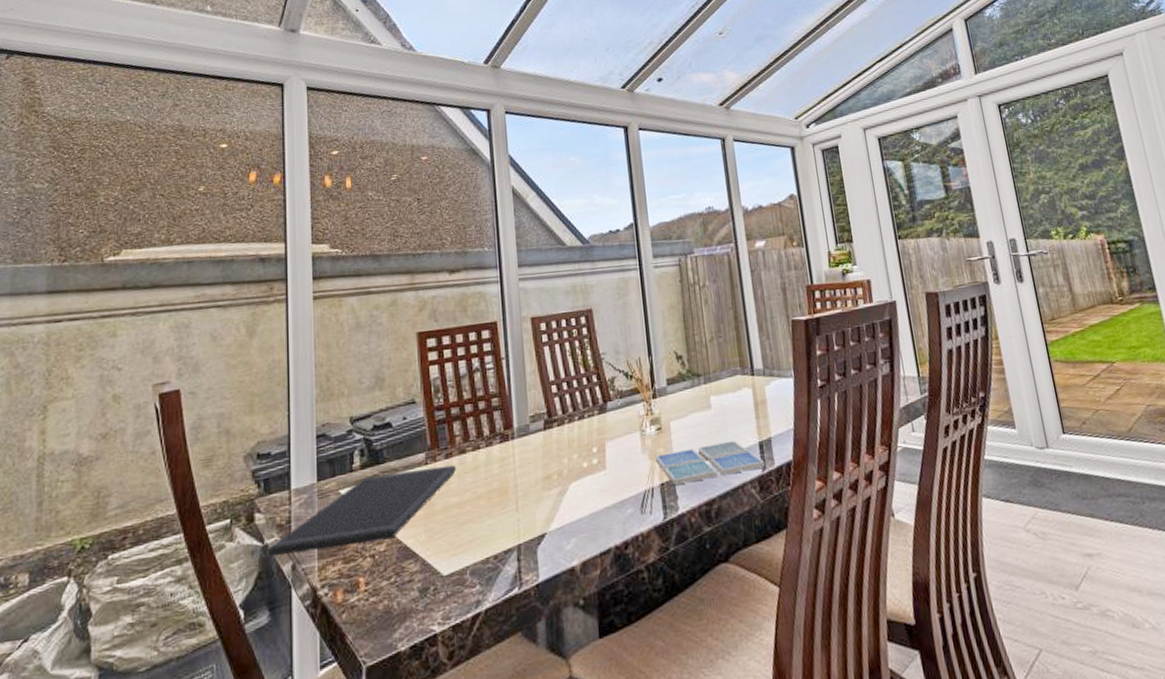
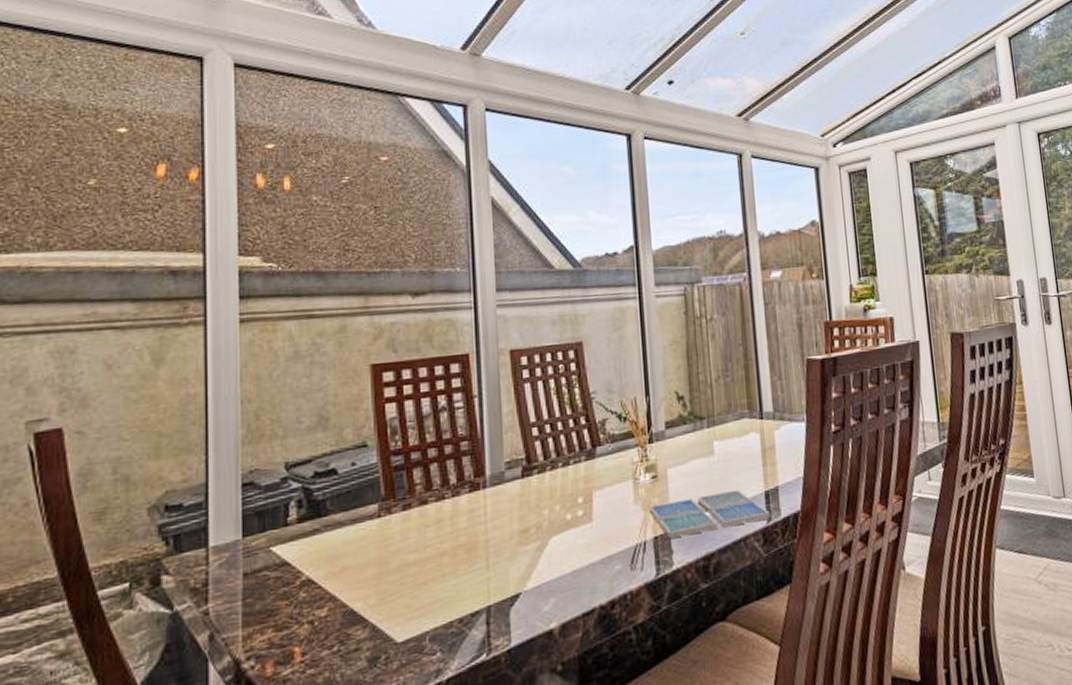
cutting board: present [269,464,456,557] -> none [179,517,415,626]

